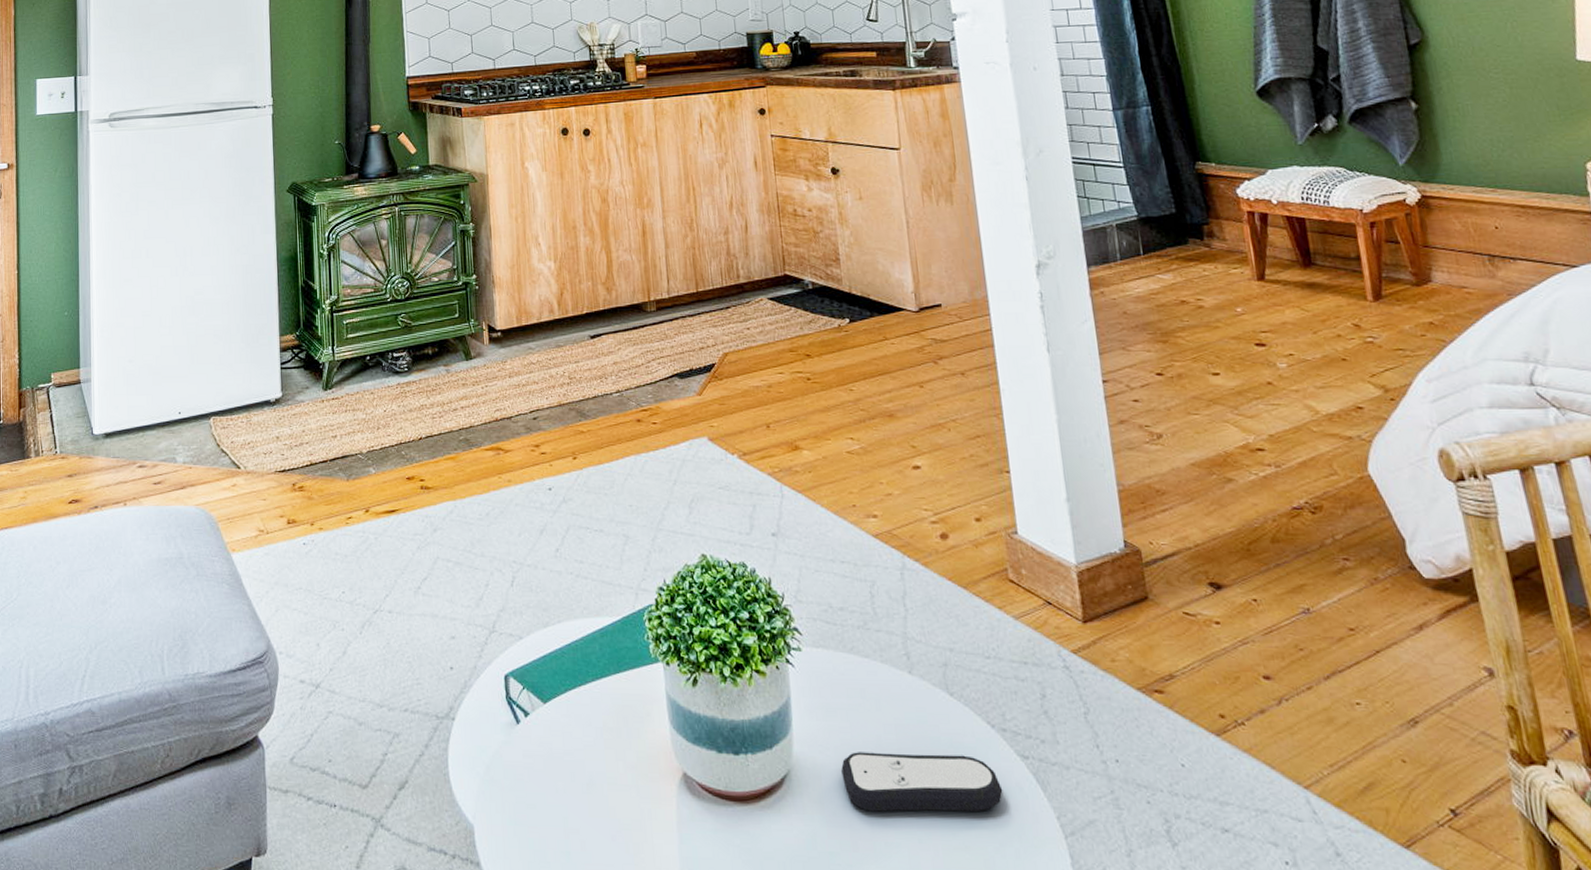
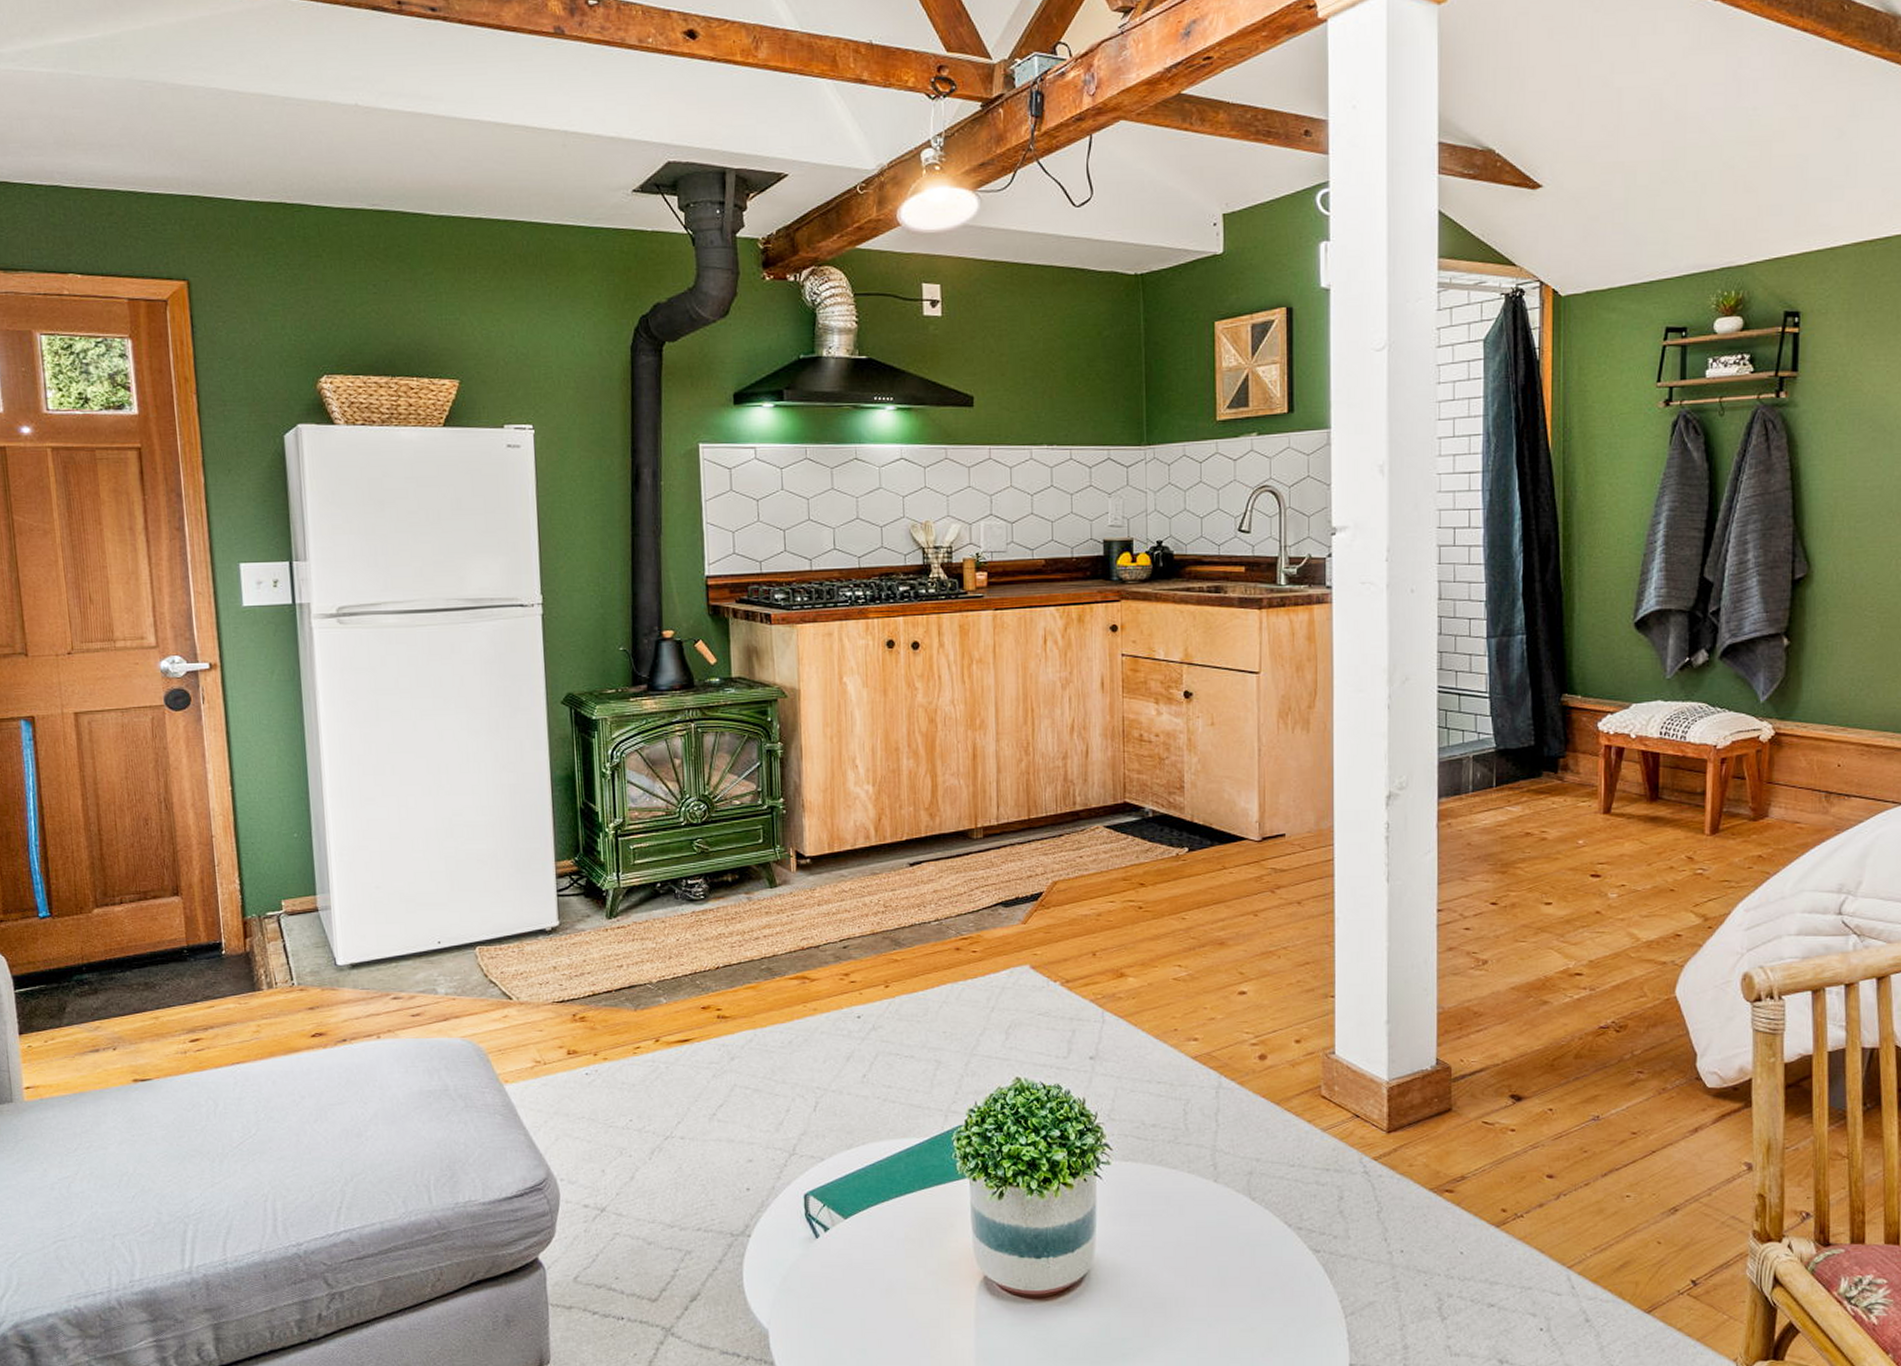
remote control: present [841,752,1003,812] -> none [1140,1251,1292,1302]

